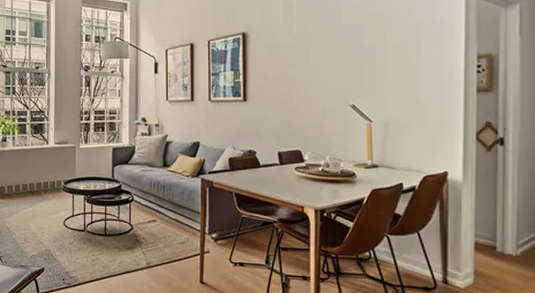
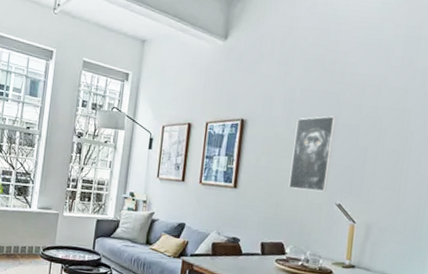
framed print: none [298,18,339,95] -> present [288,116,337,192]

